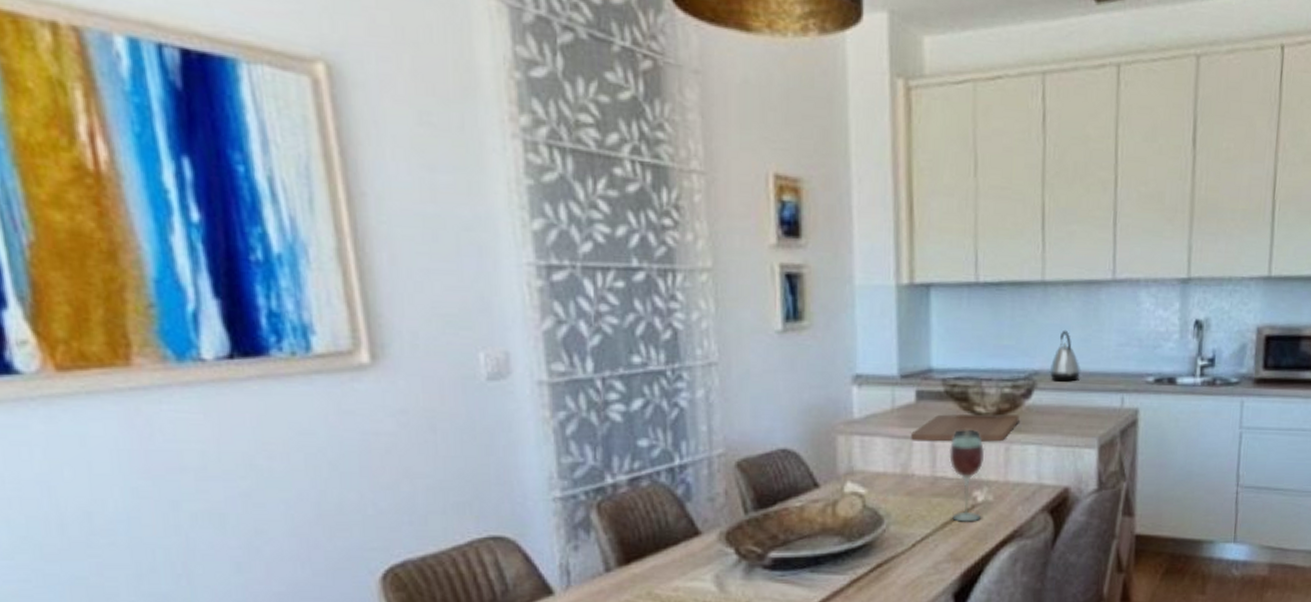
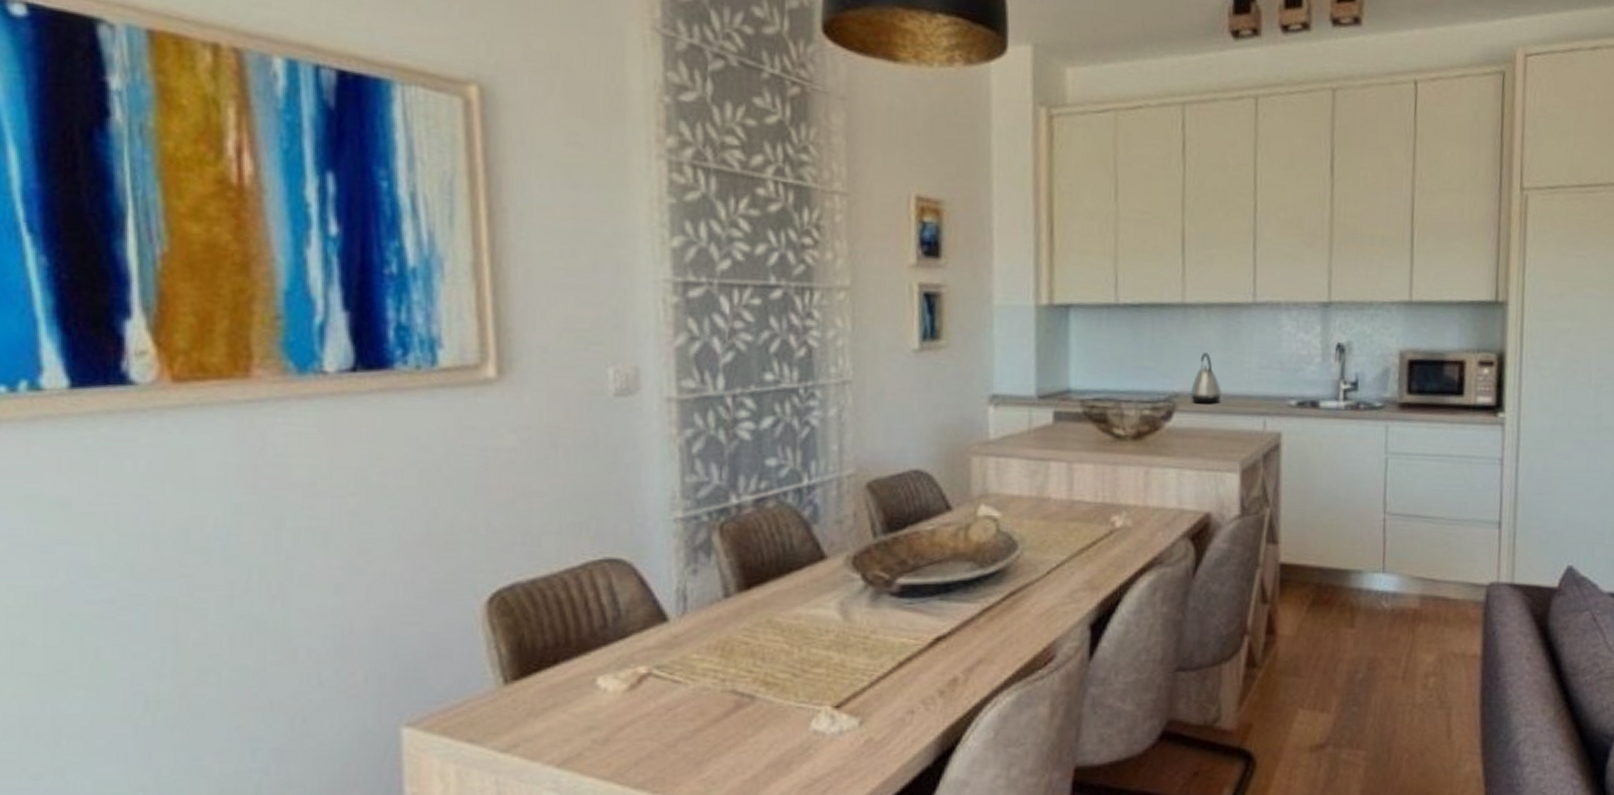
cutting board: present [911,414,1020,442] -> none [1048,436,1160,465]
wineglass: present [949,430,985,522] -> none [1087,452,1124,549]

